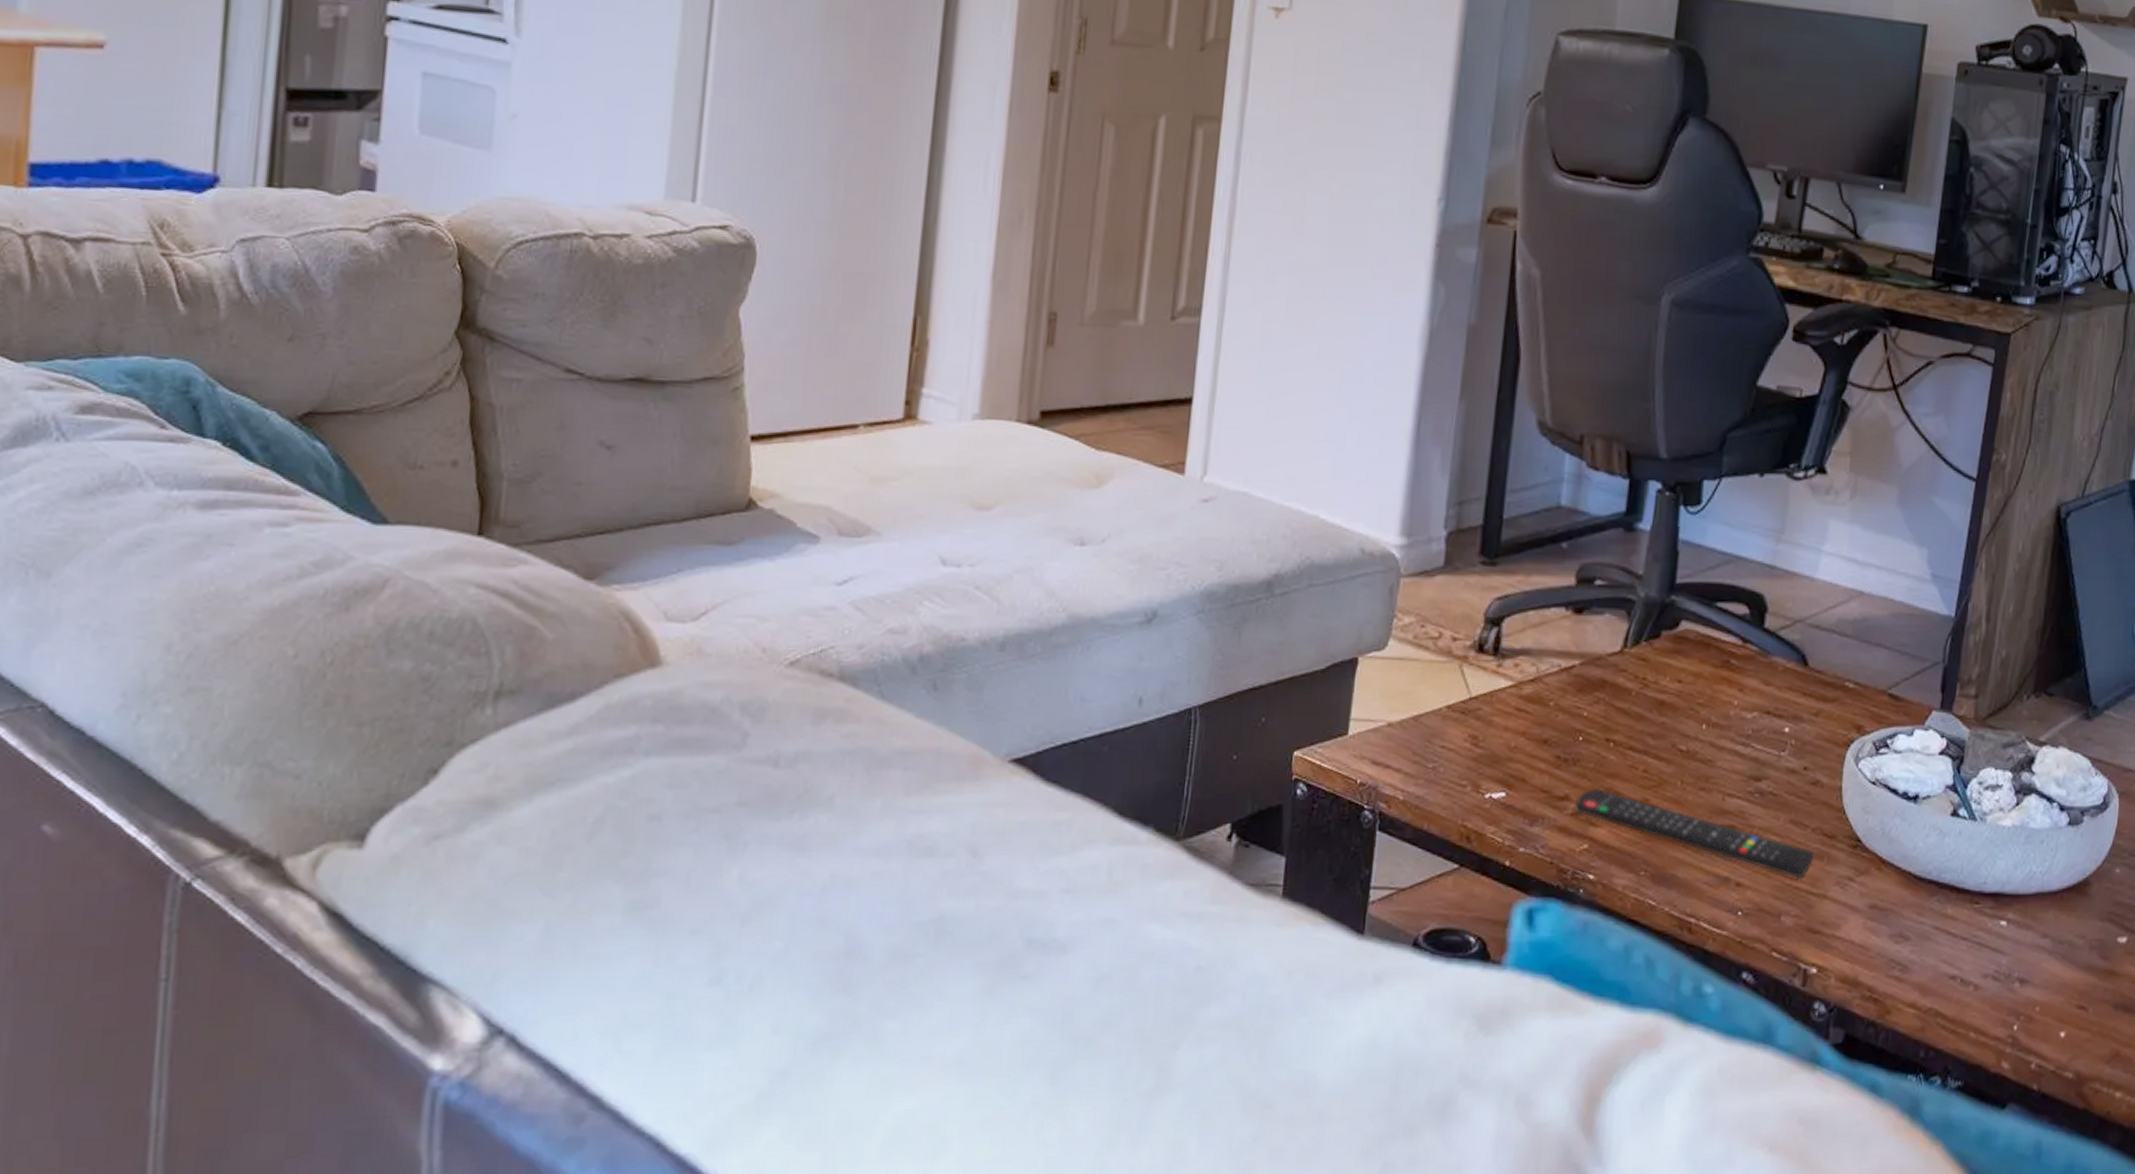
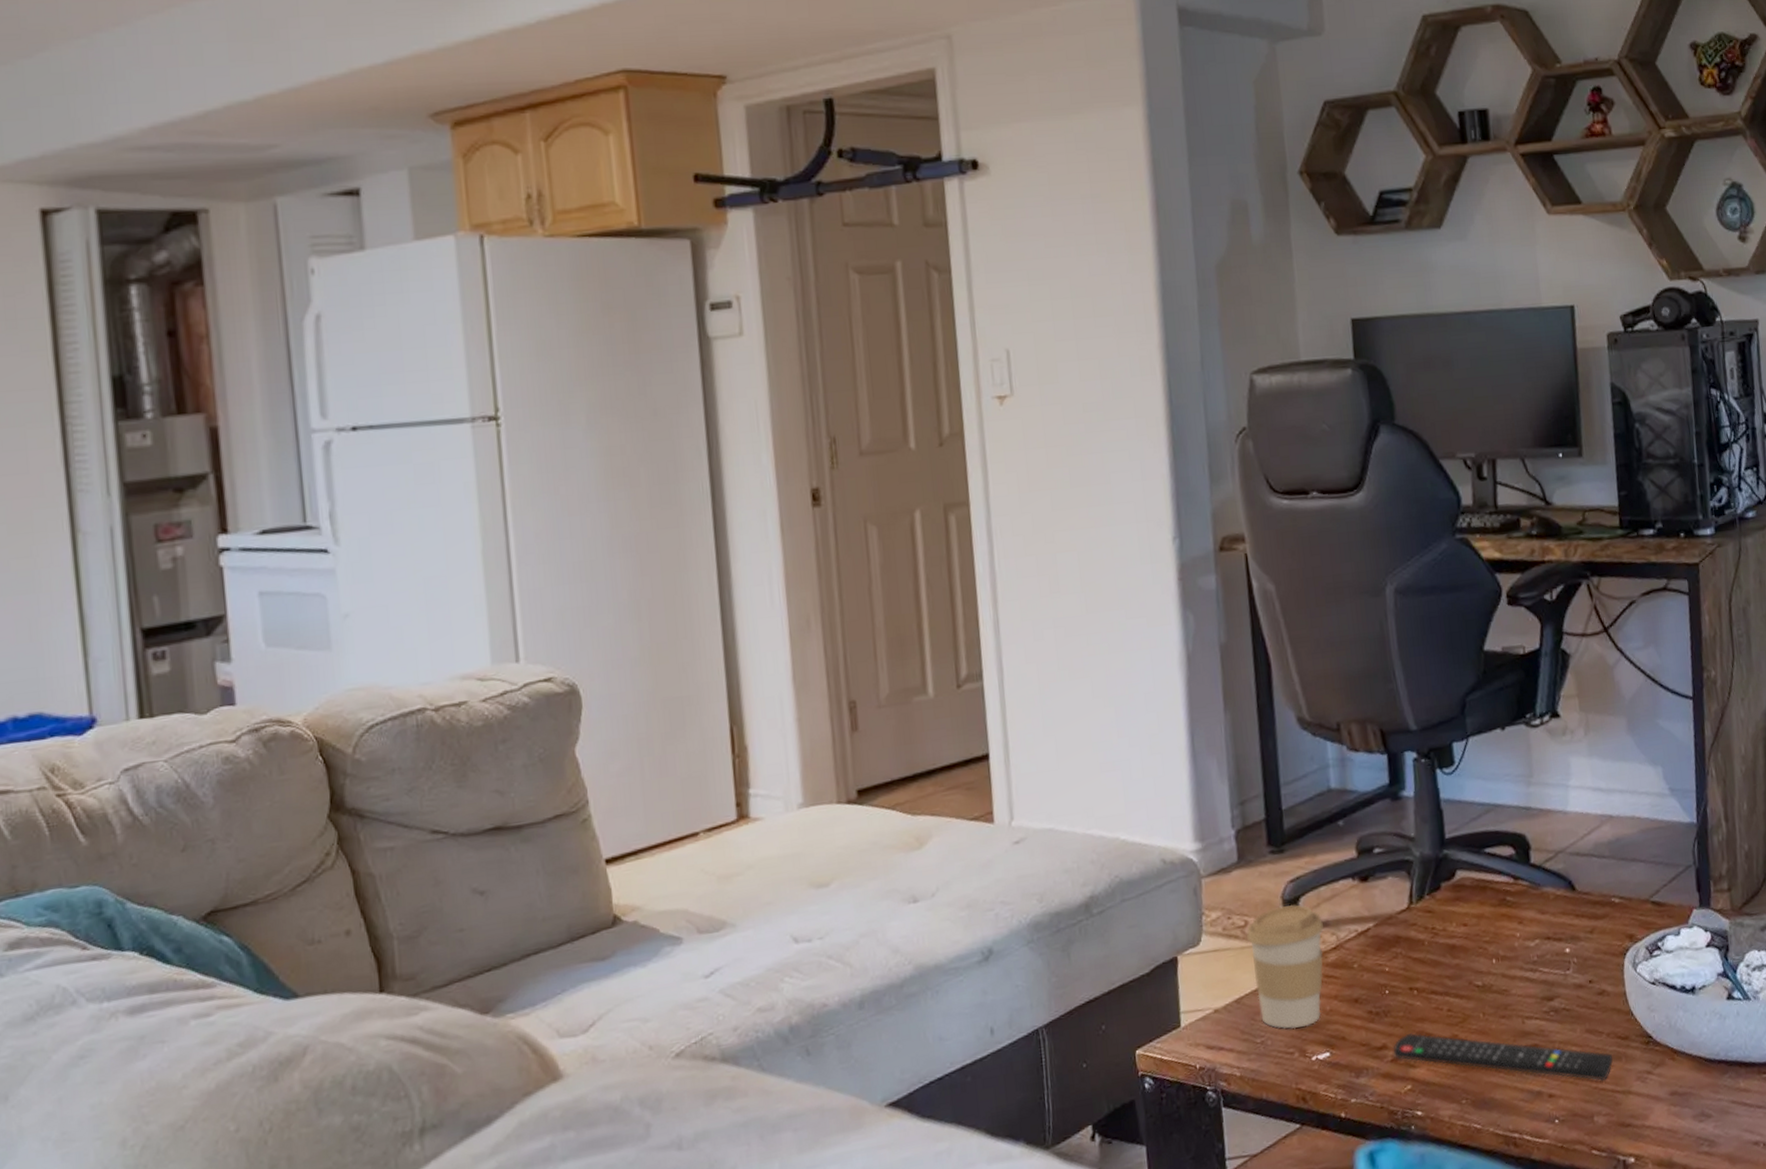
coffee cup: none [1437,623,1525,760] -> present [1246,904,1323,1029]

